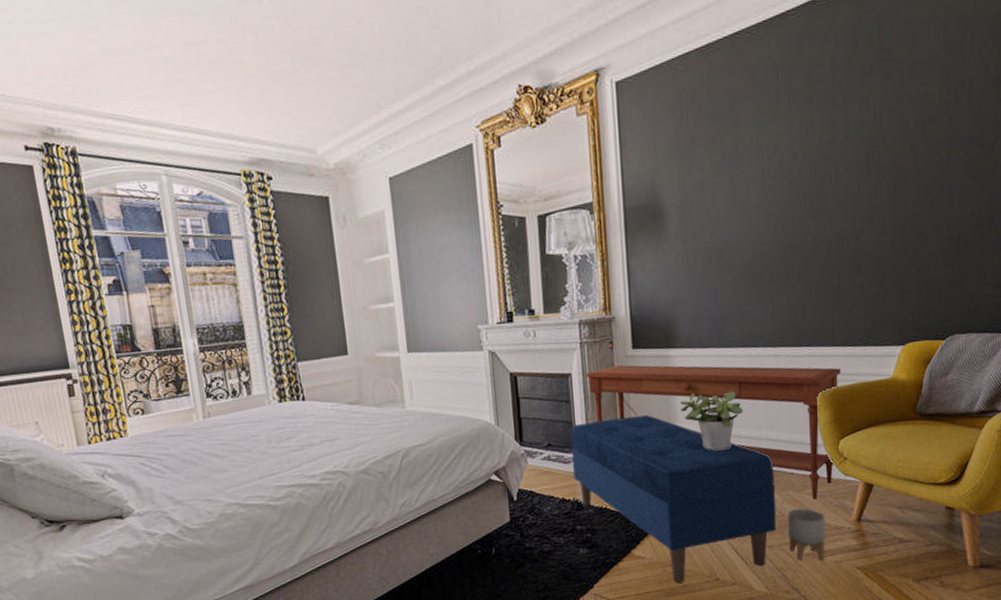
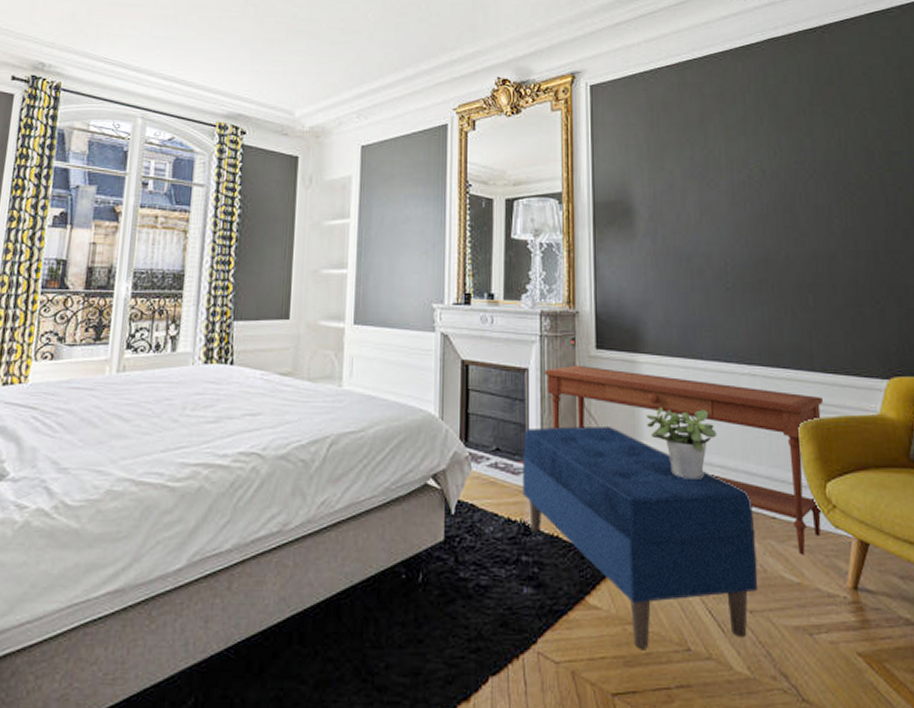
planter: present [788,508,825,561] -> none [771,564,817,639]

